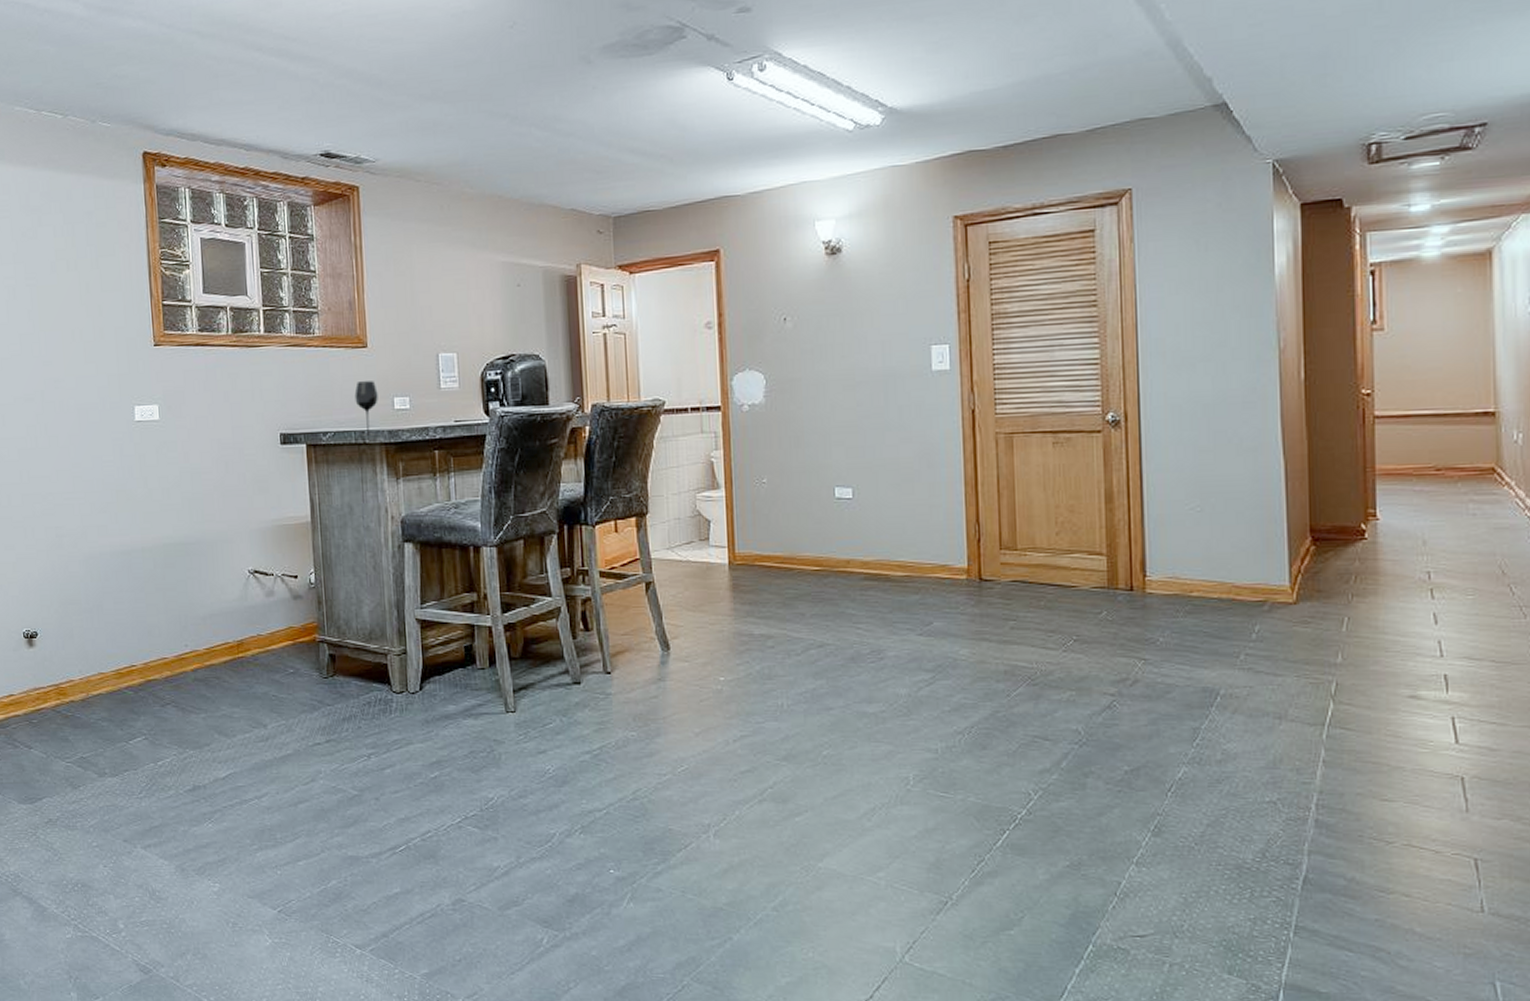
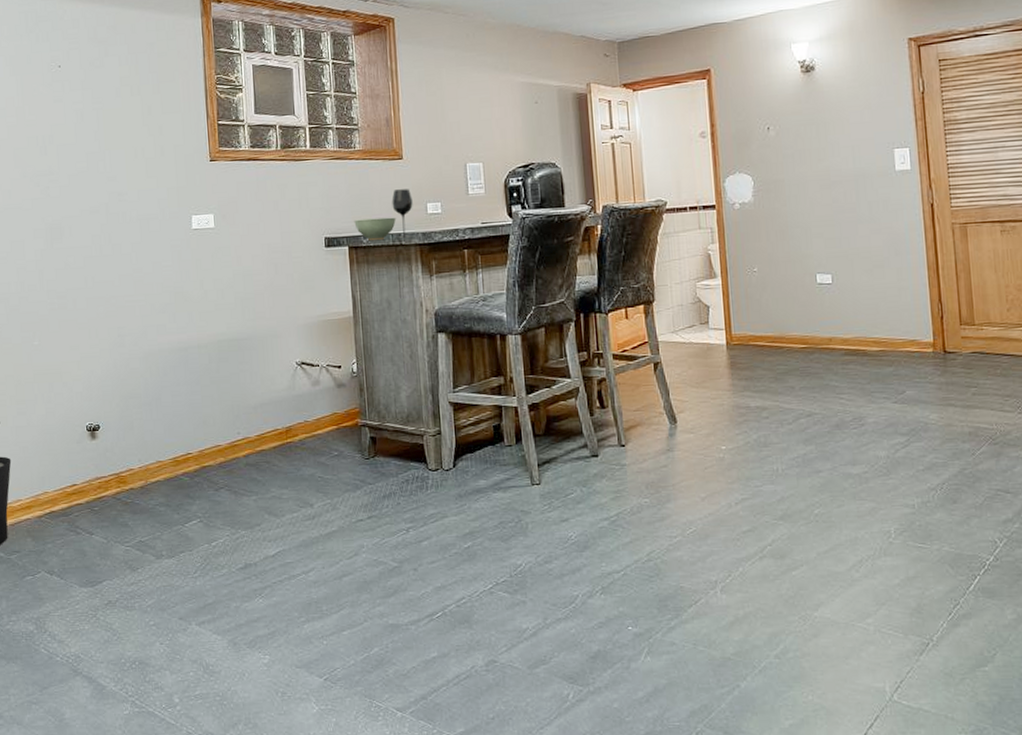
bowl: none [312,412,360,439] -> present [354,217,397,242]

